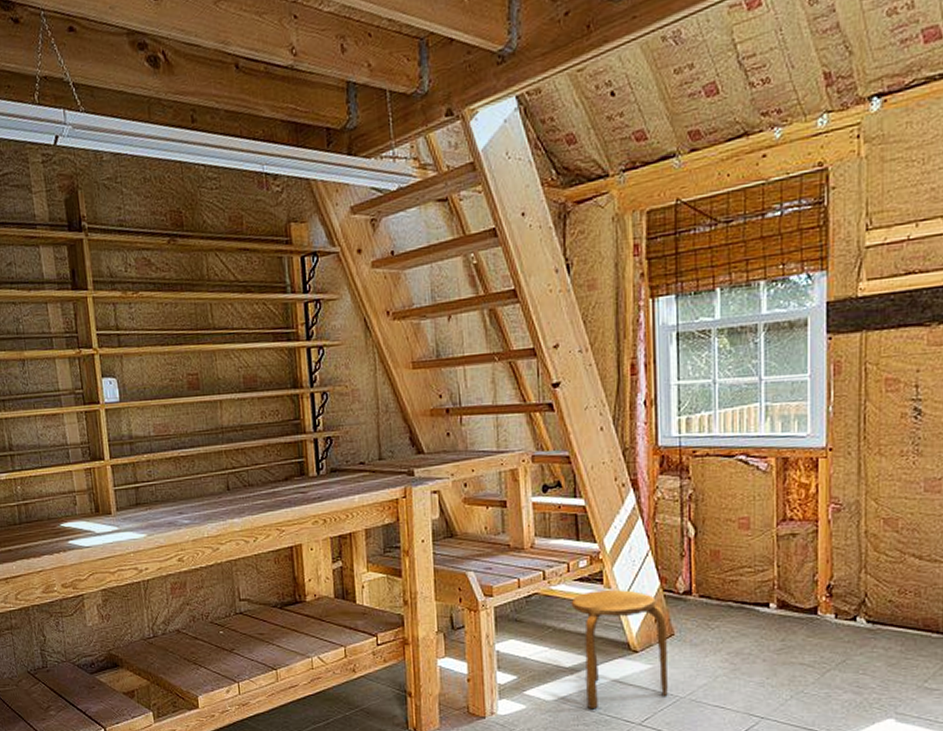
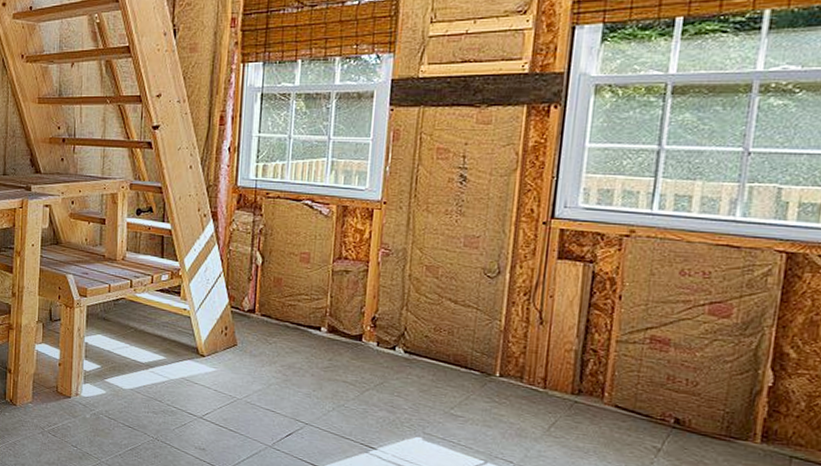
stool: present [571,590,668,708] -> none [151,301,231,400]

